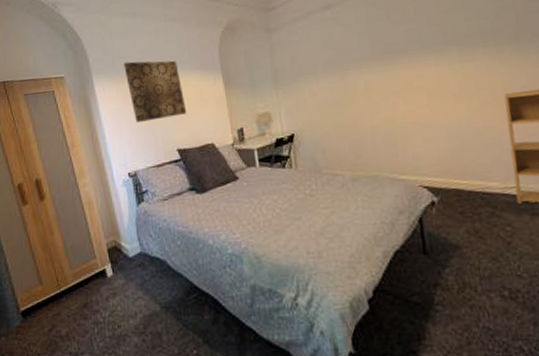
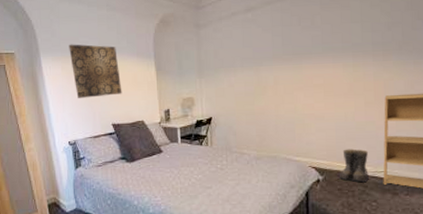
boots: none [459,161,497,202] -> present [340,149,369,182]

